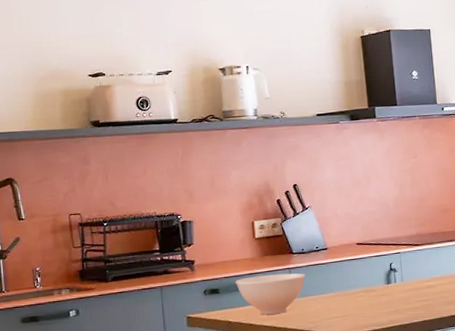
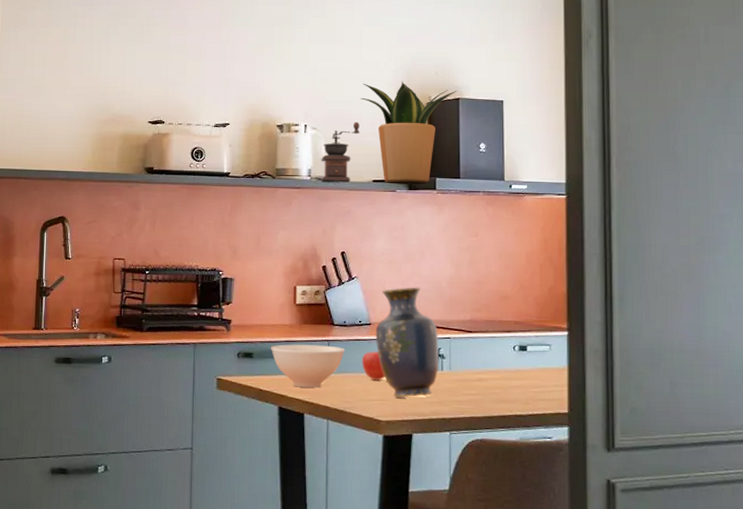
coffee grinder: none [265,59,300,120] -> present [321,121,359,183]
potted plant: none [298,17,387,117] -> present [361,81,457,185]
fruit: none [321,272,345,300] -> present [361,350,385,381]
vase: none [331,210,392,313] -> present [375,287,439,398]

